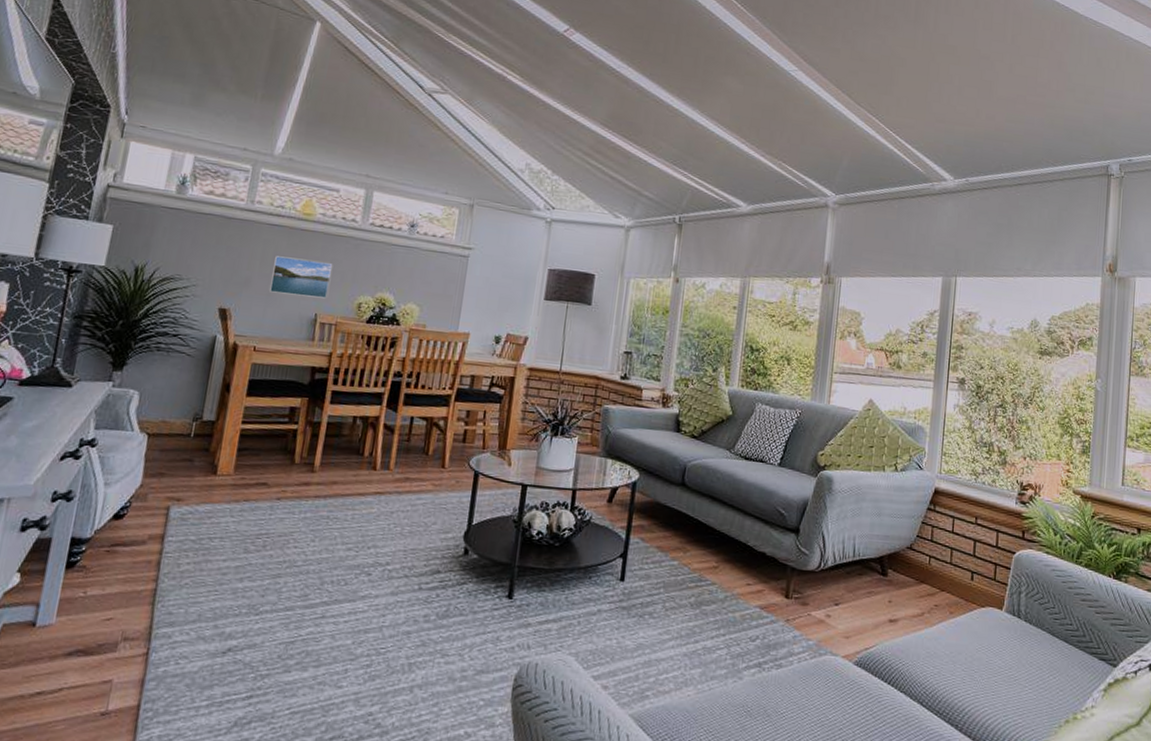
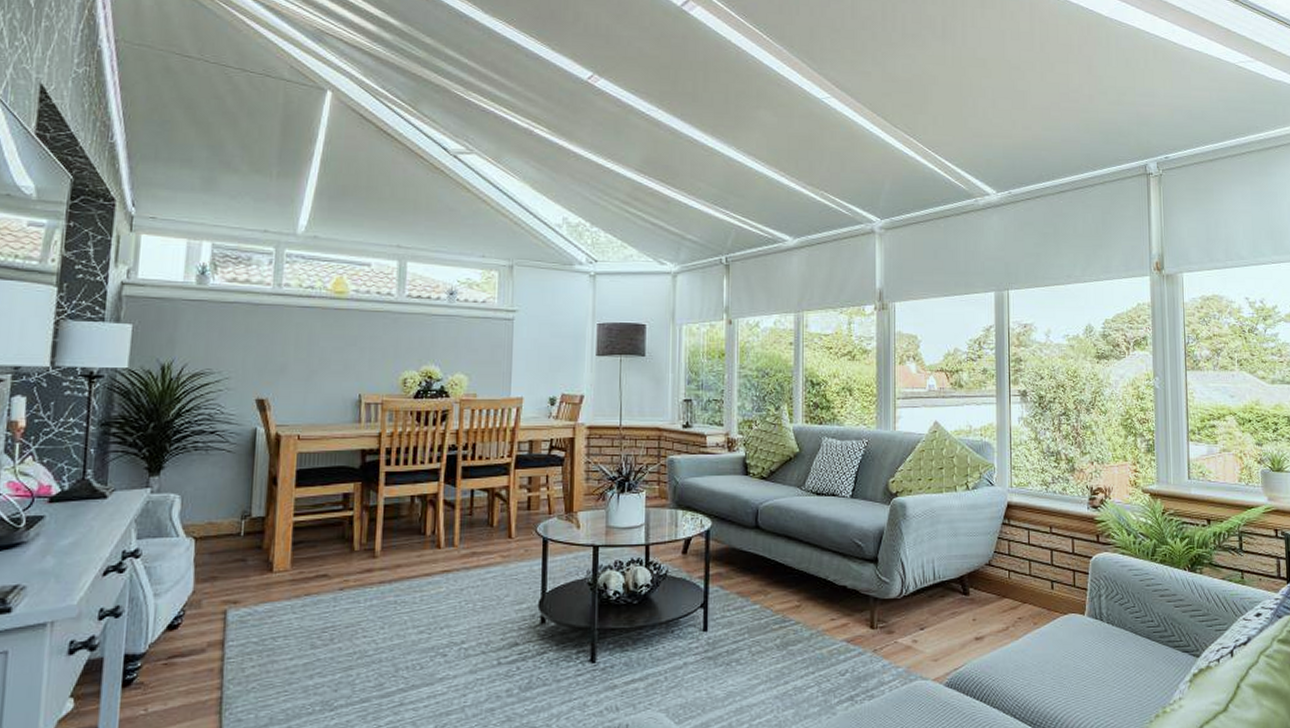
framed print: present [268,256,333,299] -> none [307,339,373,378]

